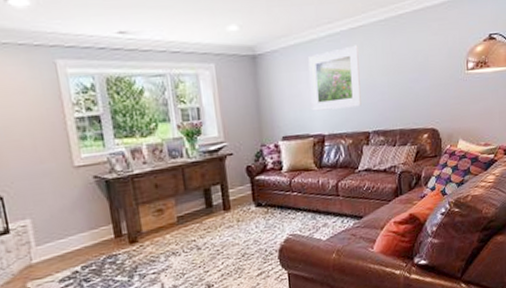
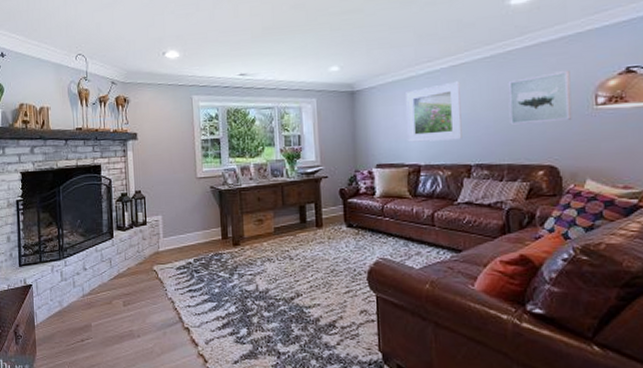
wall art: none [399,35,450,92] -> present [507,70,572,126]

